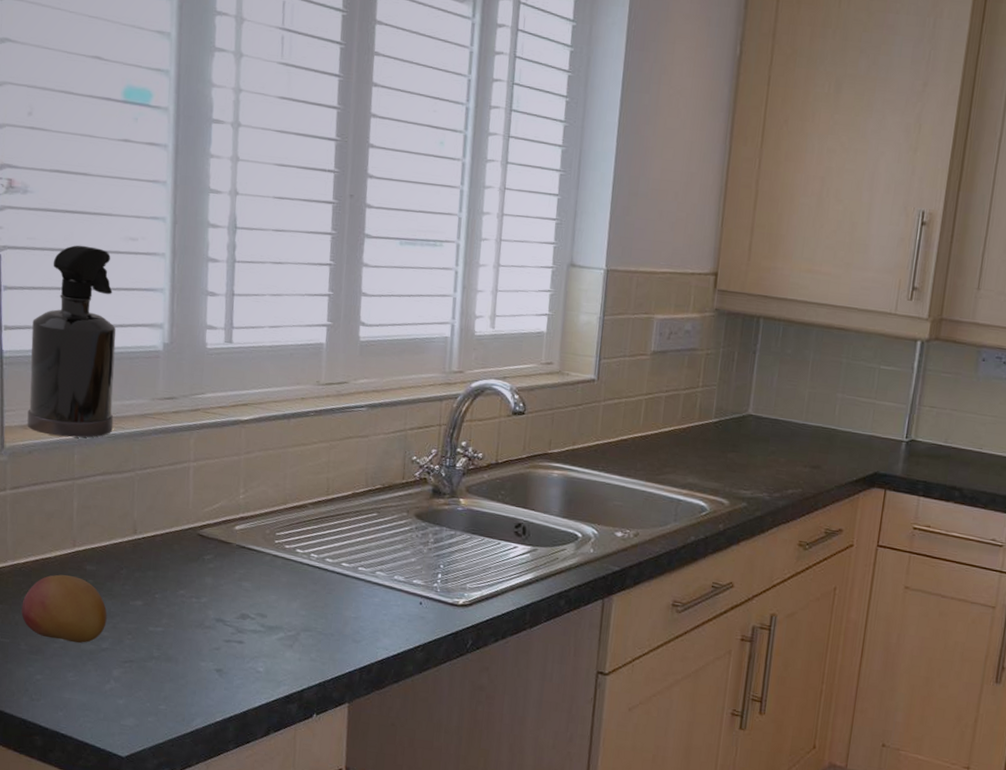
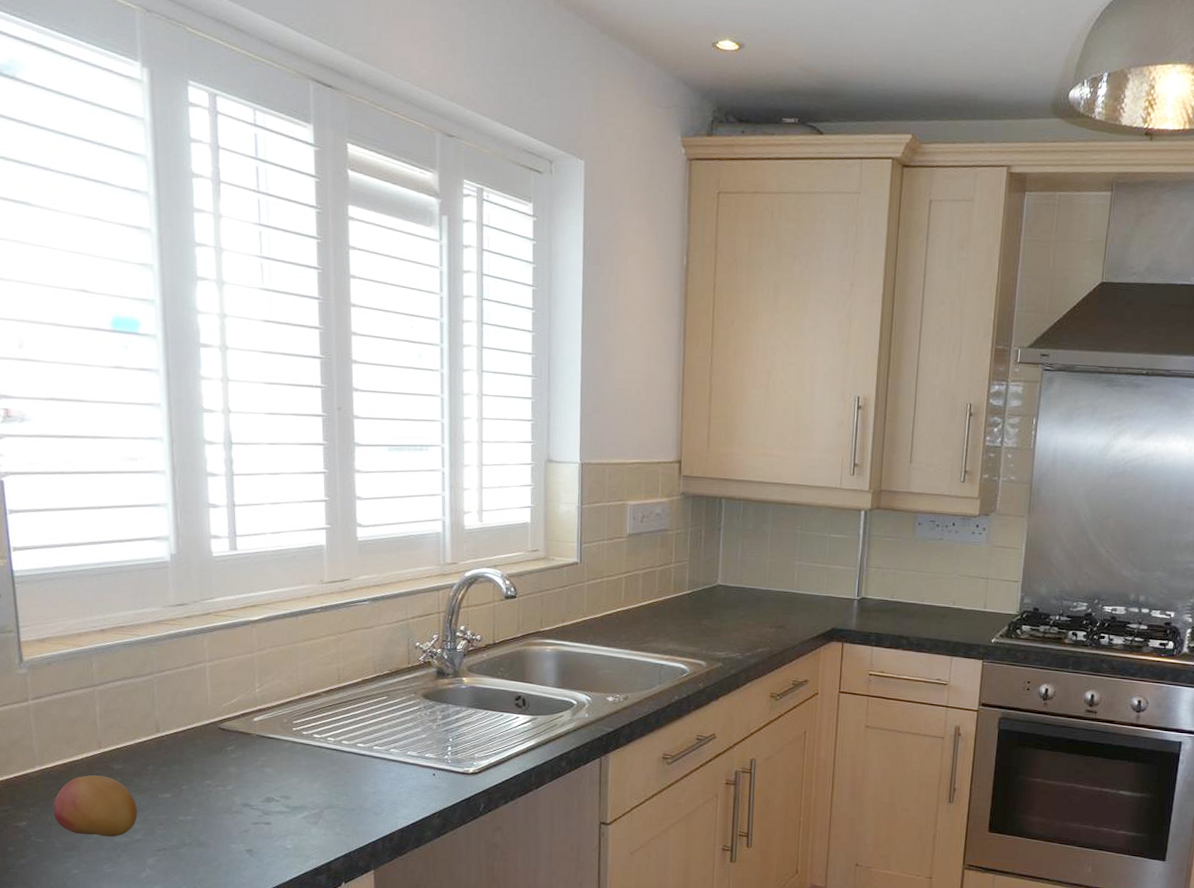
spray bottle: present [27,245,116,438] -> none [41,467,128,648]

